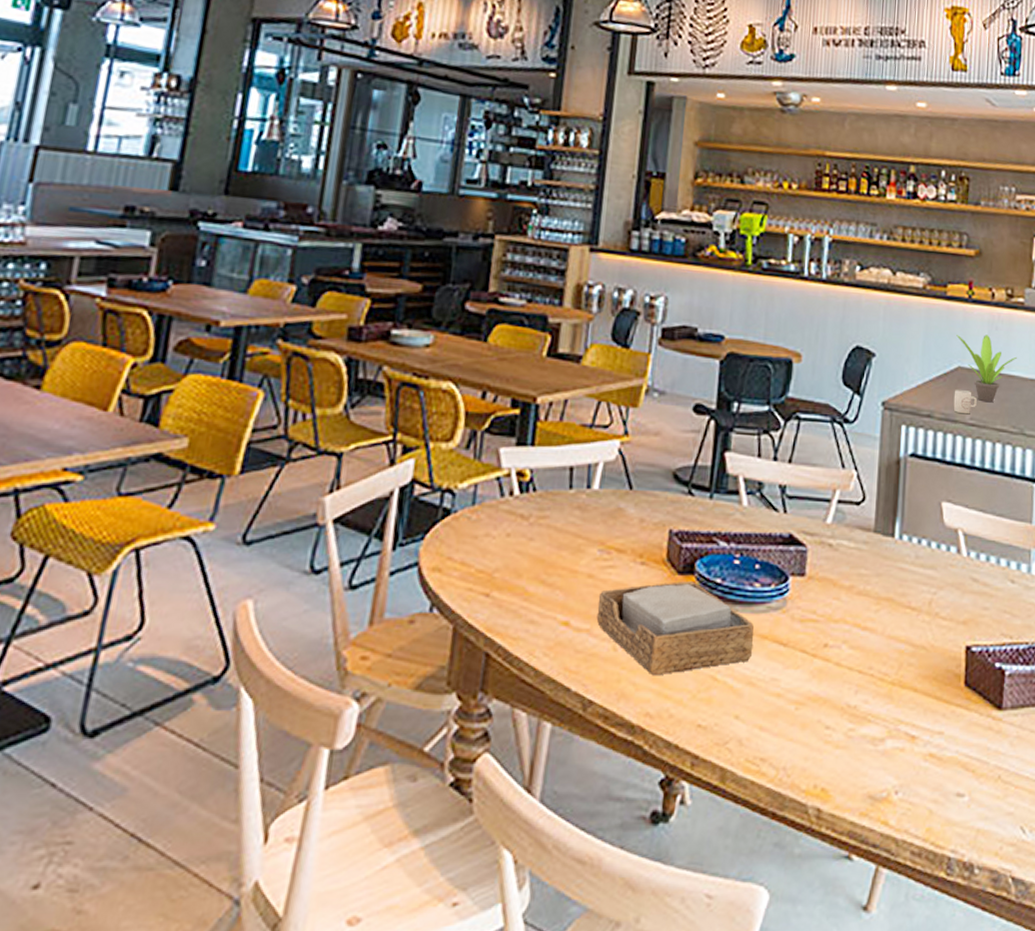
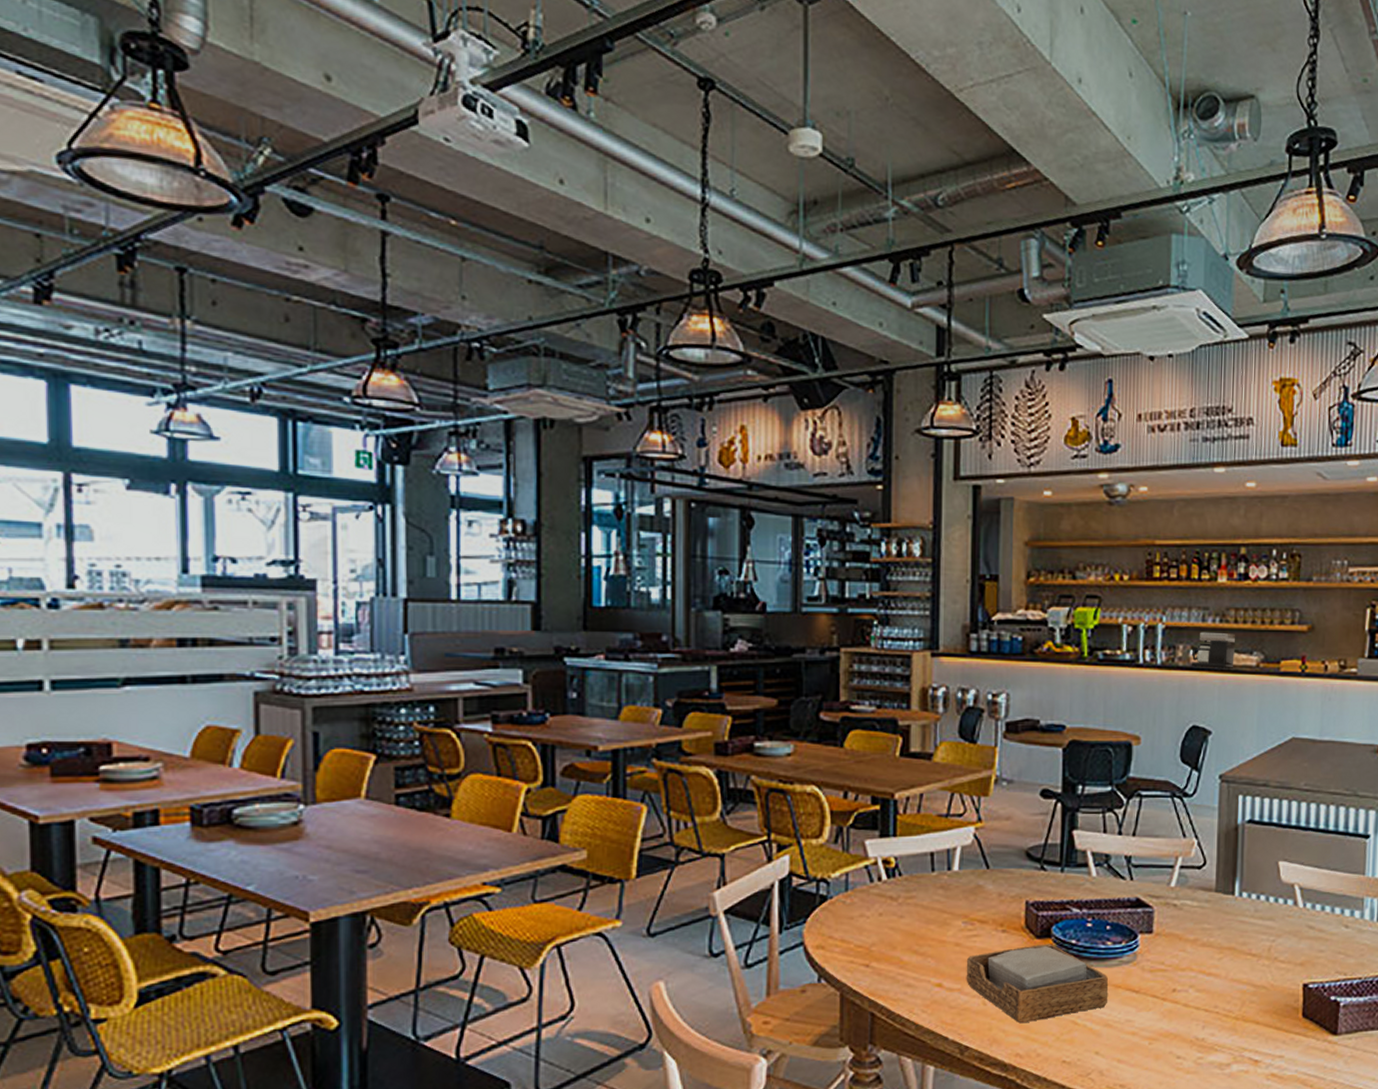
coffee maker: none [857,248,903,290] -> present [1191,632,1236,670]
mug: present [953,389,977,415] -> none [1288,758,1311,781]
potted plant: present [956,335,1017,403] -> none [1290,706,1350,769]

